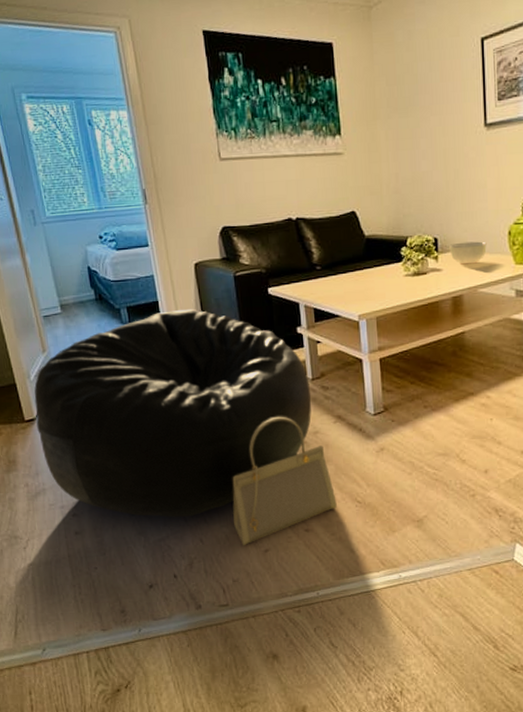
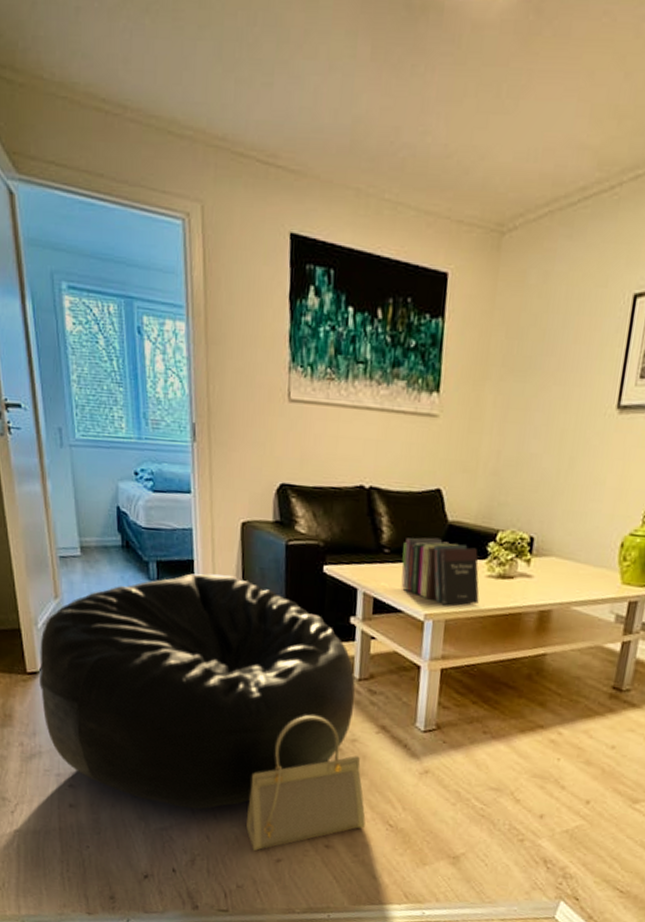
books: none [332,250,401,306] -> present [401,537,479,607]
bowl: present [449,241,487,265] -> none [546,547,592,576]

